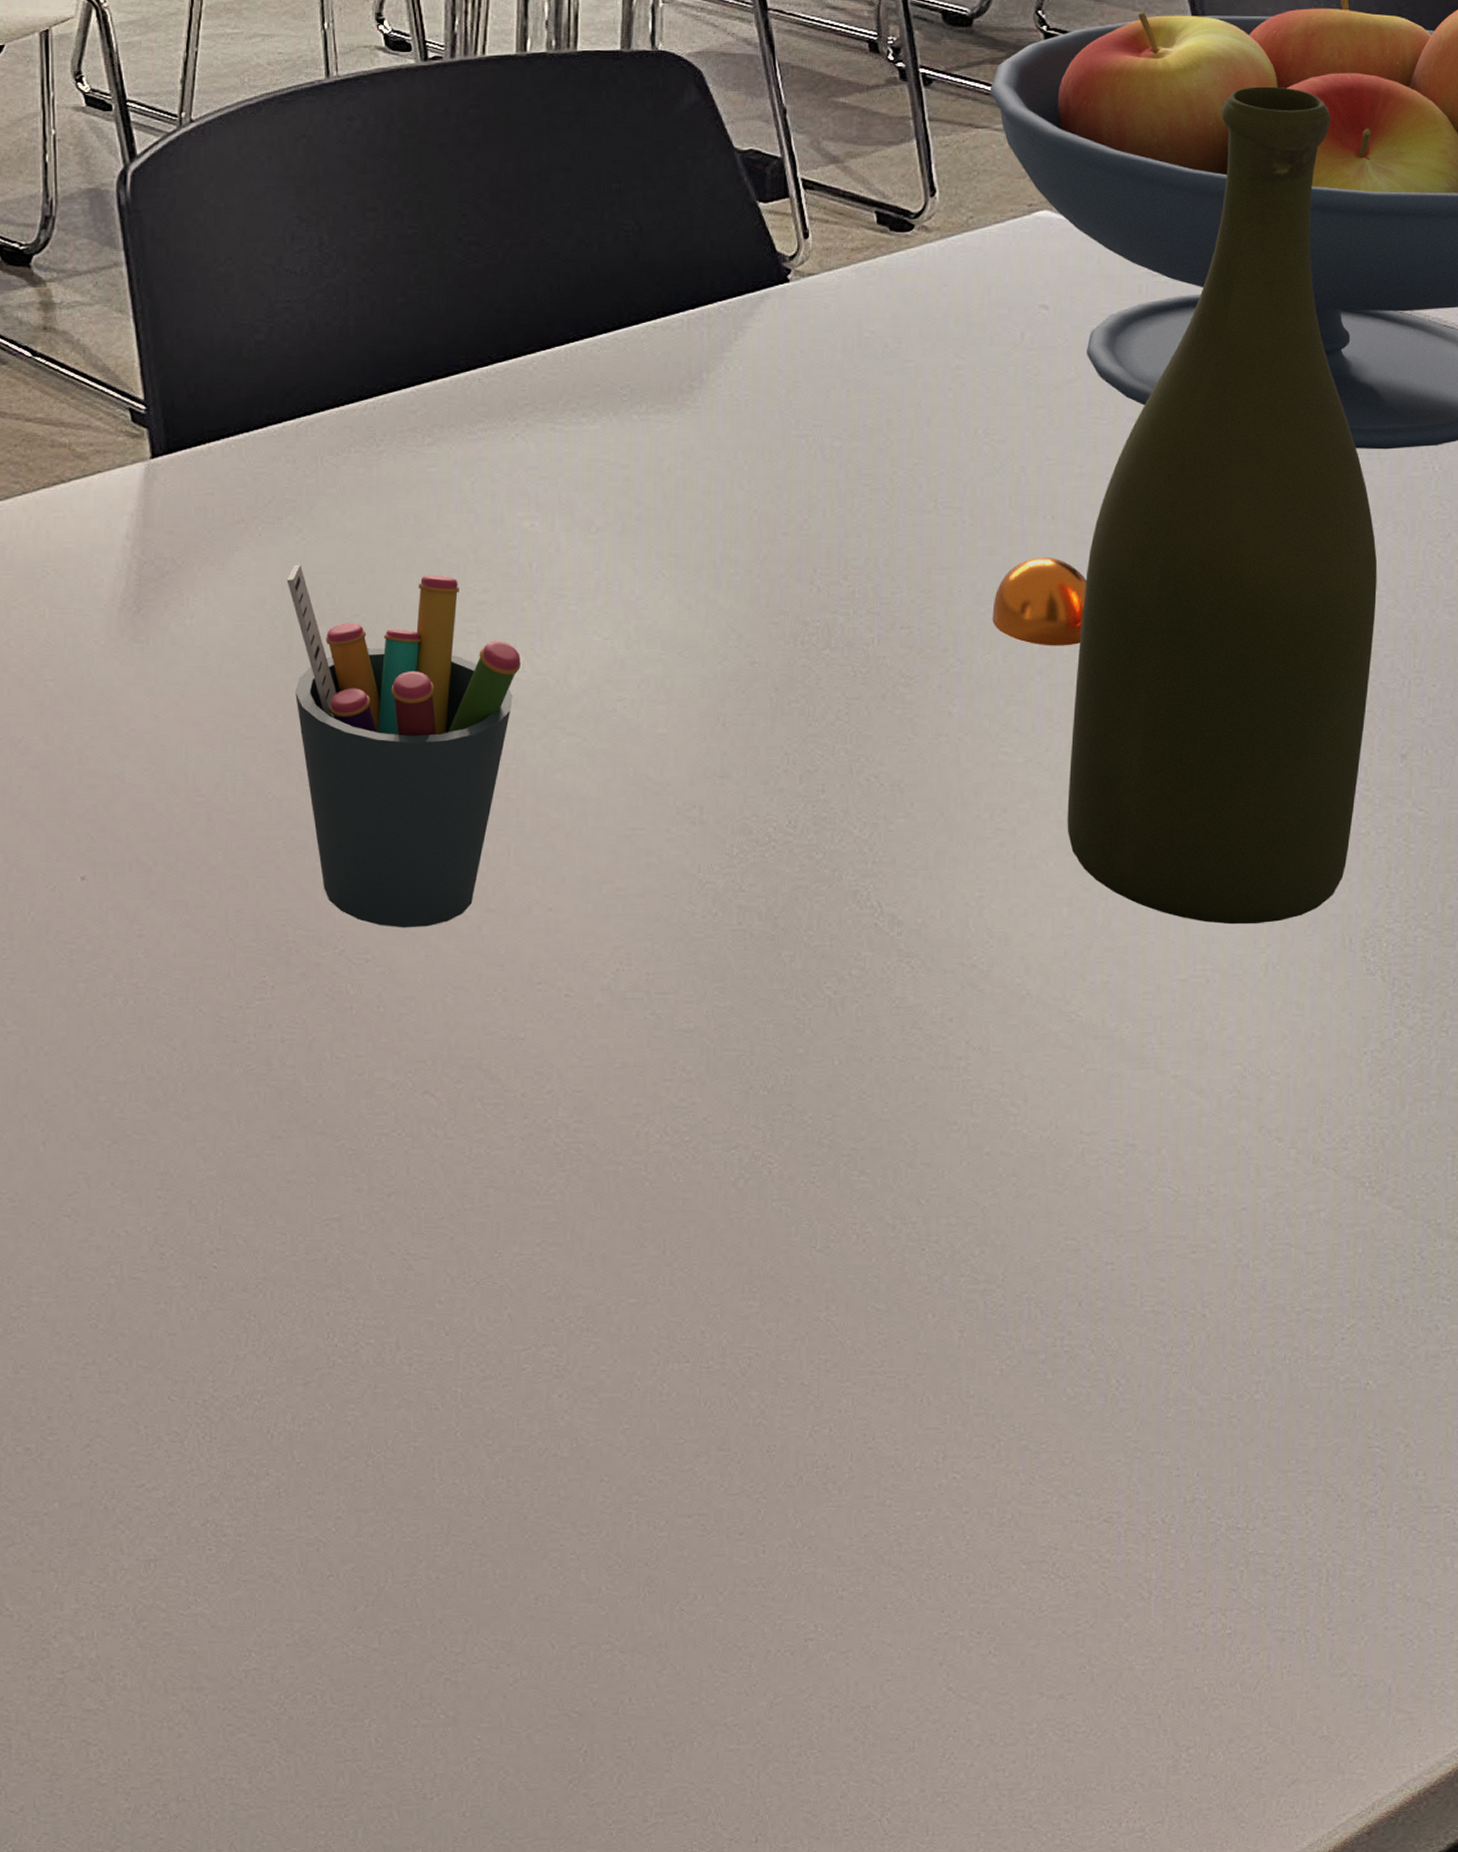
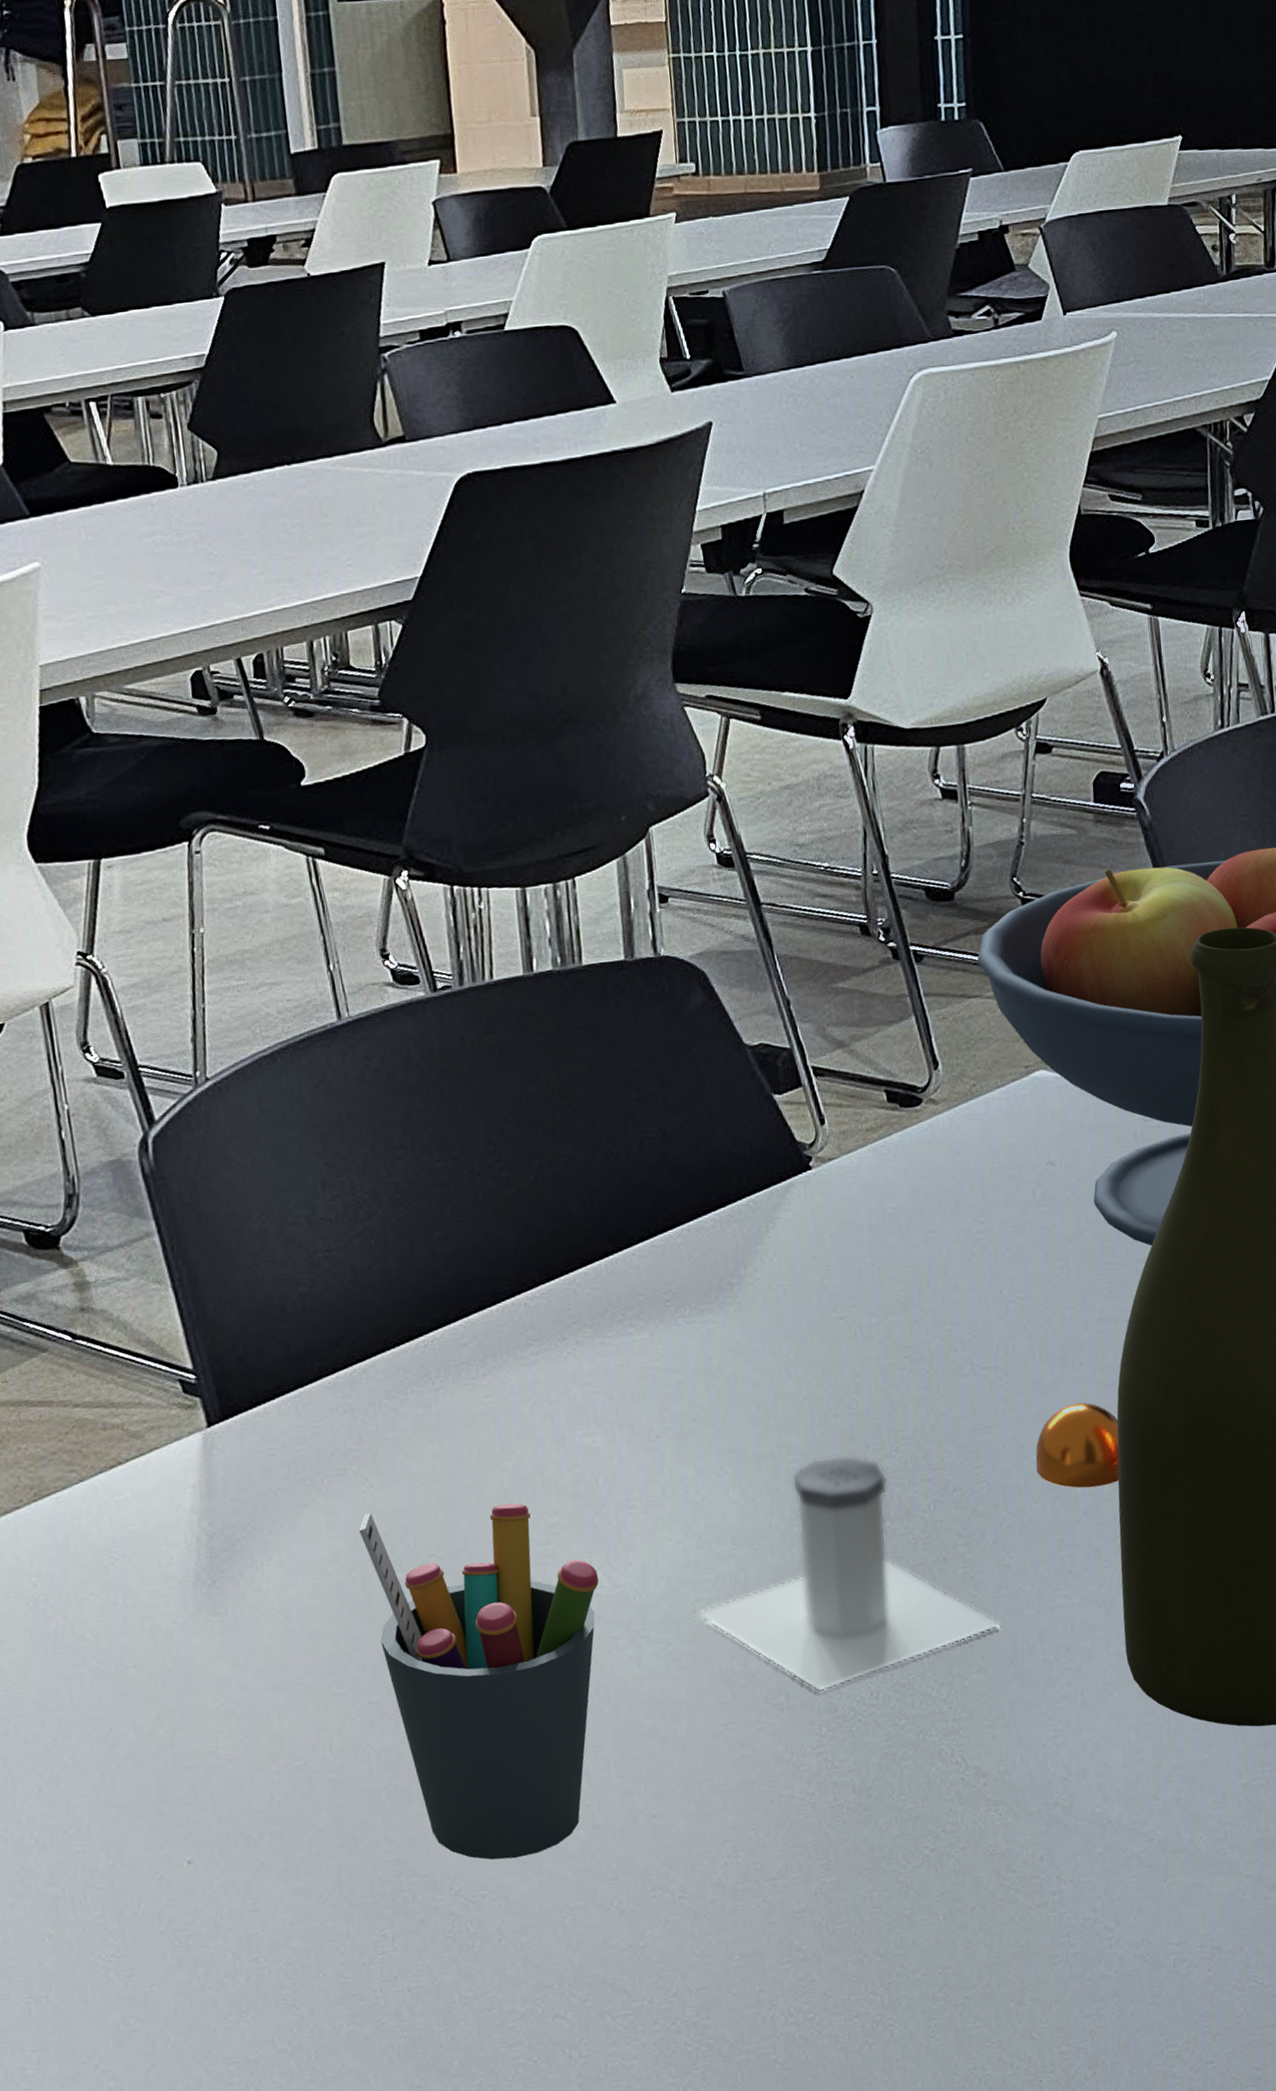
salt shaker: none [617,575,935,812] -> present [696,1455,1001,1693]

